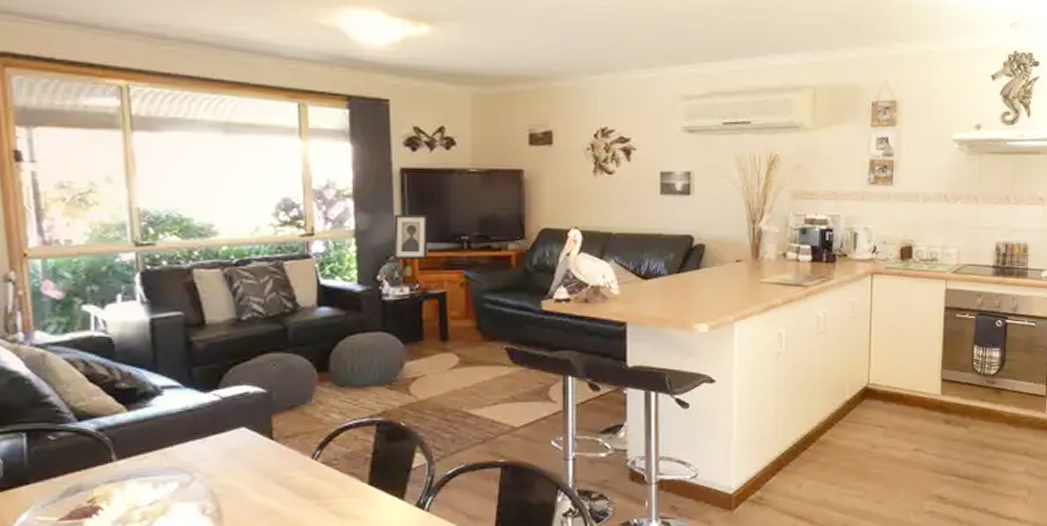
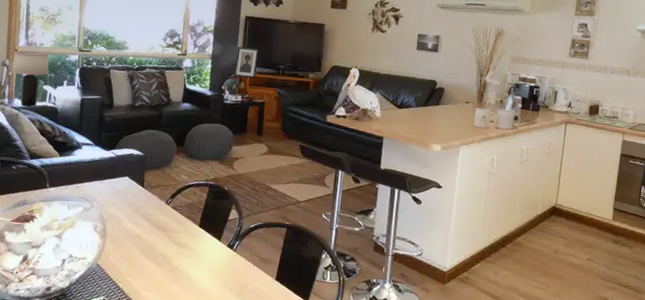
table lamp: none [20,253,88,342] -> present [11,50,49,107]
mug: none [749,265,781,294] -> present [473,107,498,129]
mug: none [777,264,812,292] -> present [495,108,521,130]
kettle: none [783,230,812,278] -> present [500,85,521,121]

